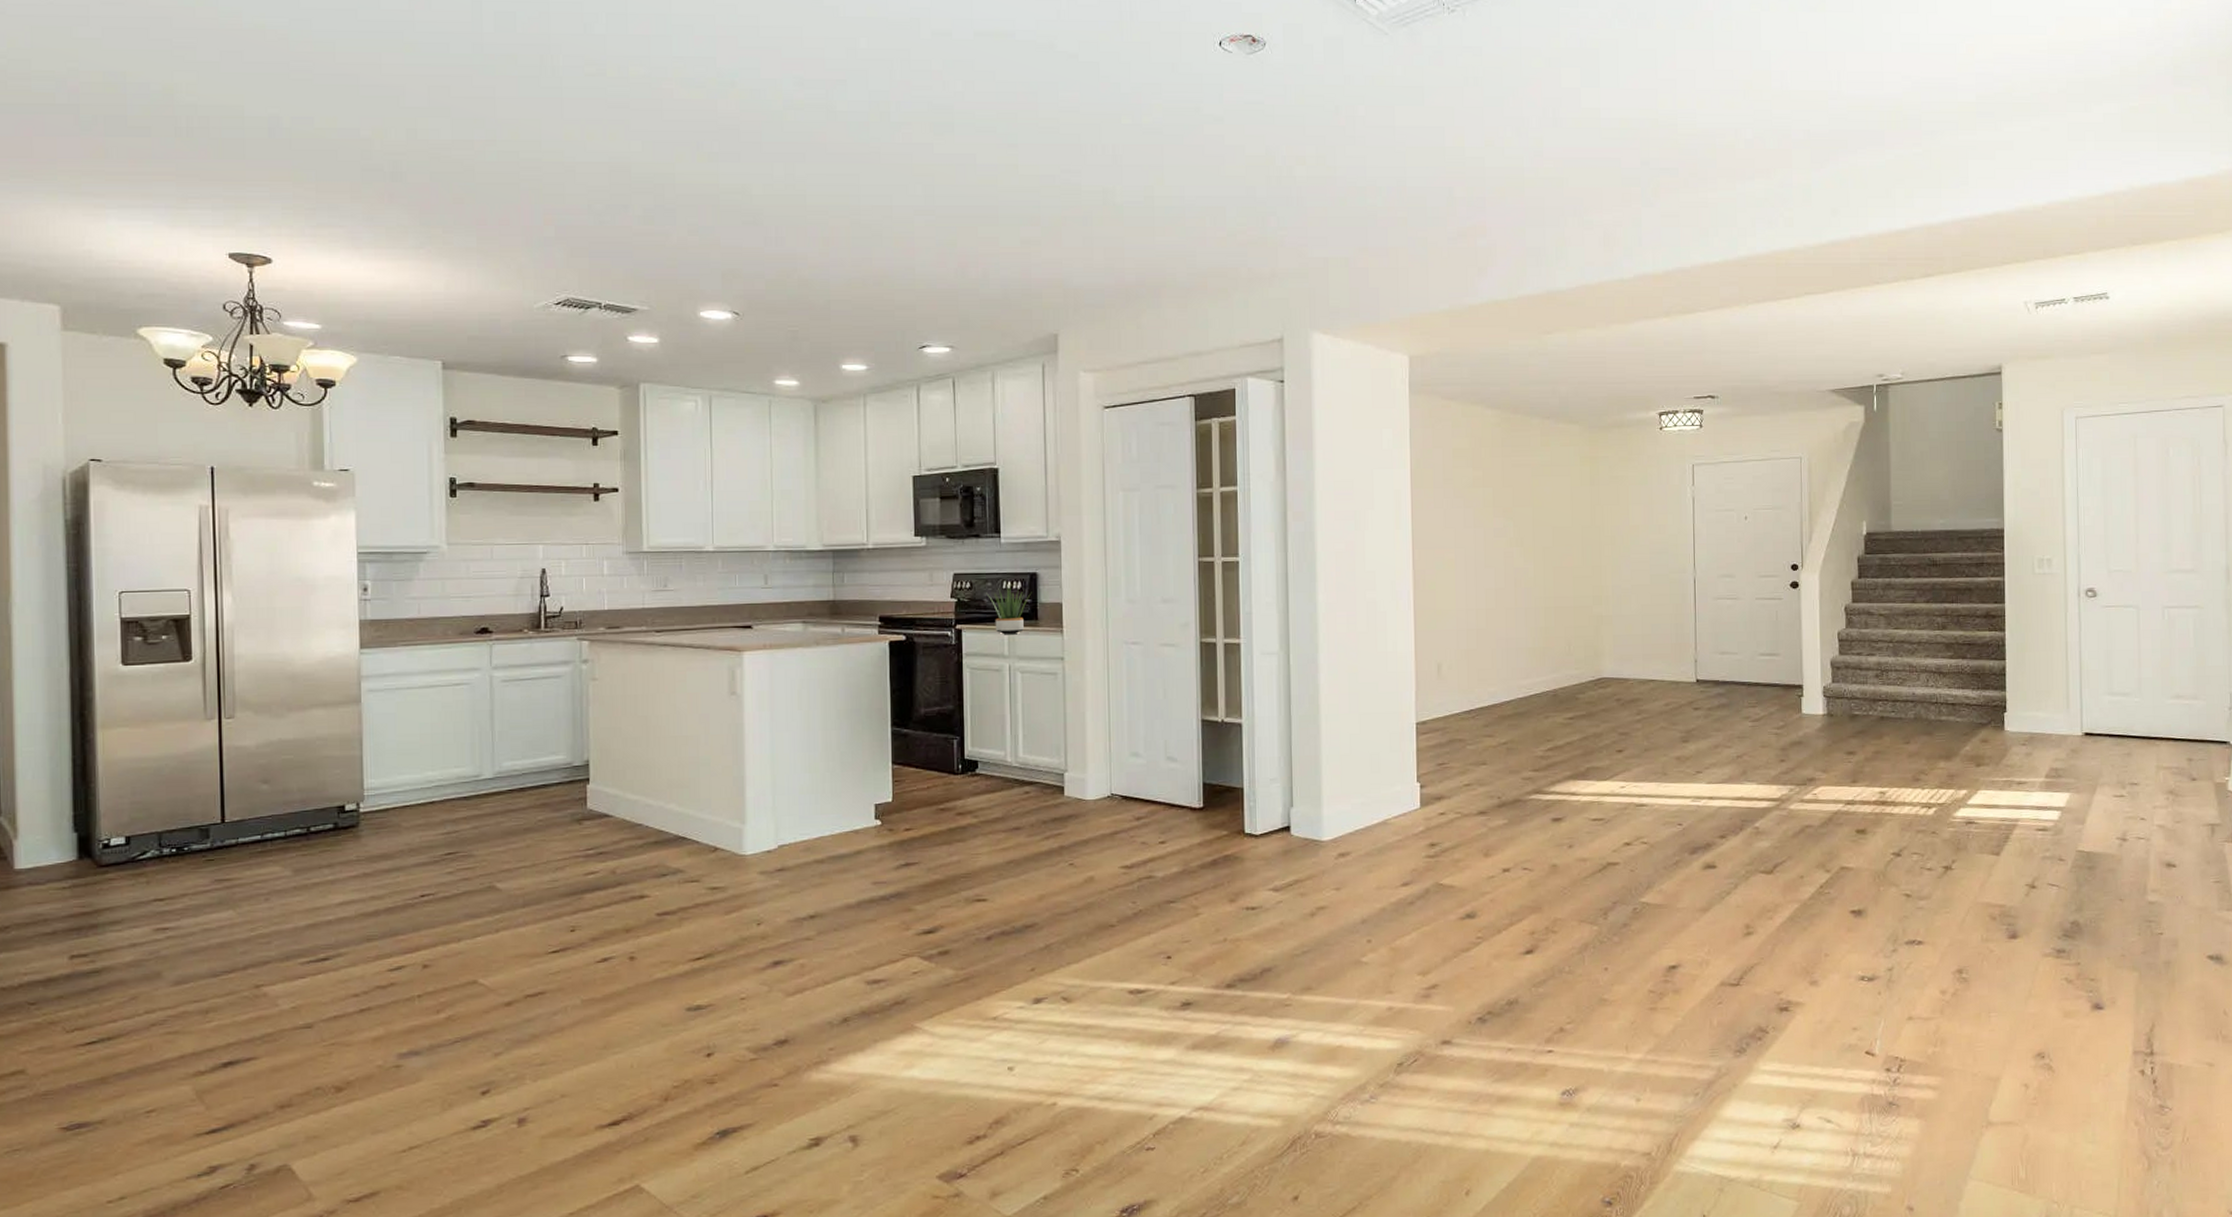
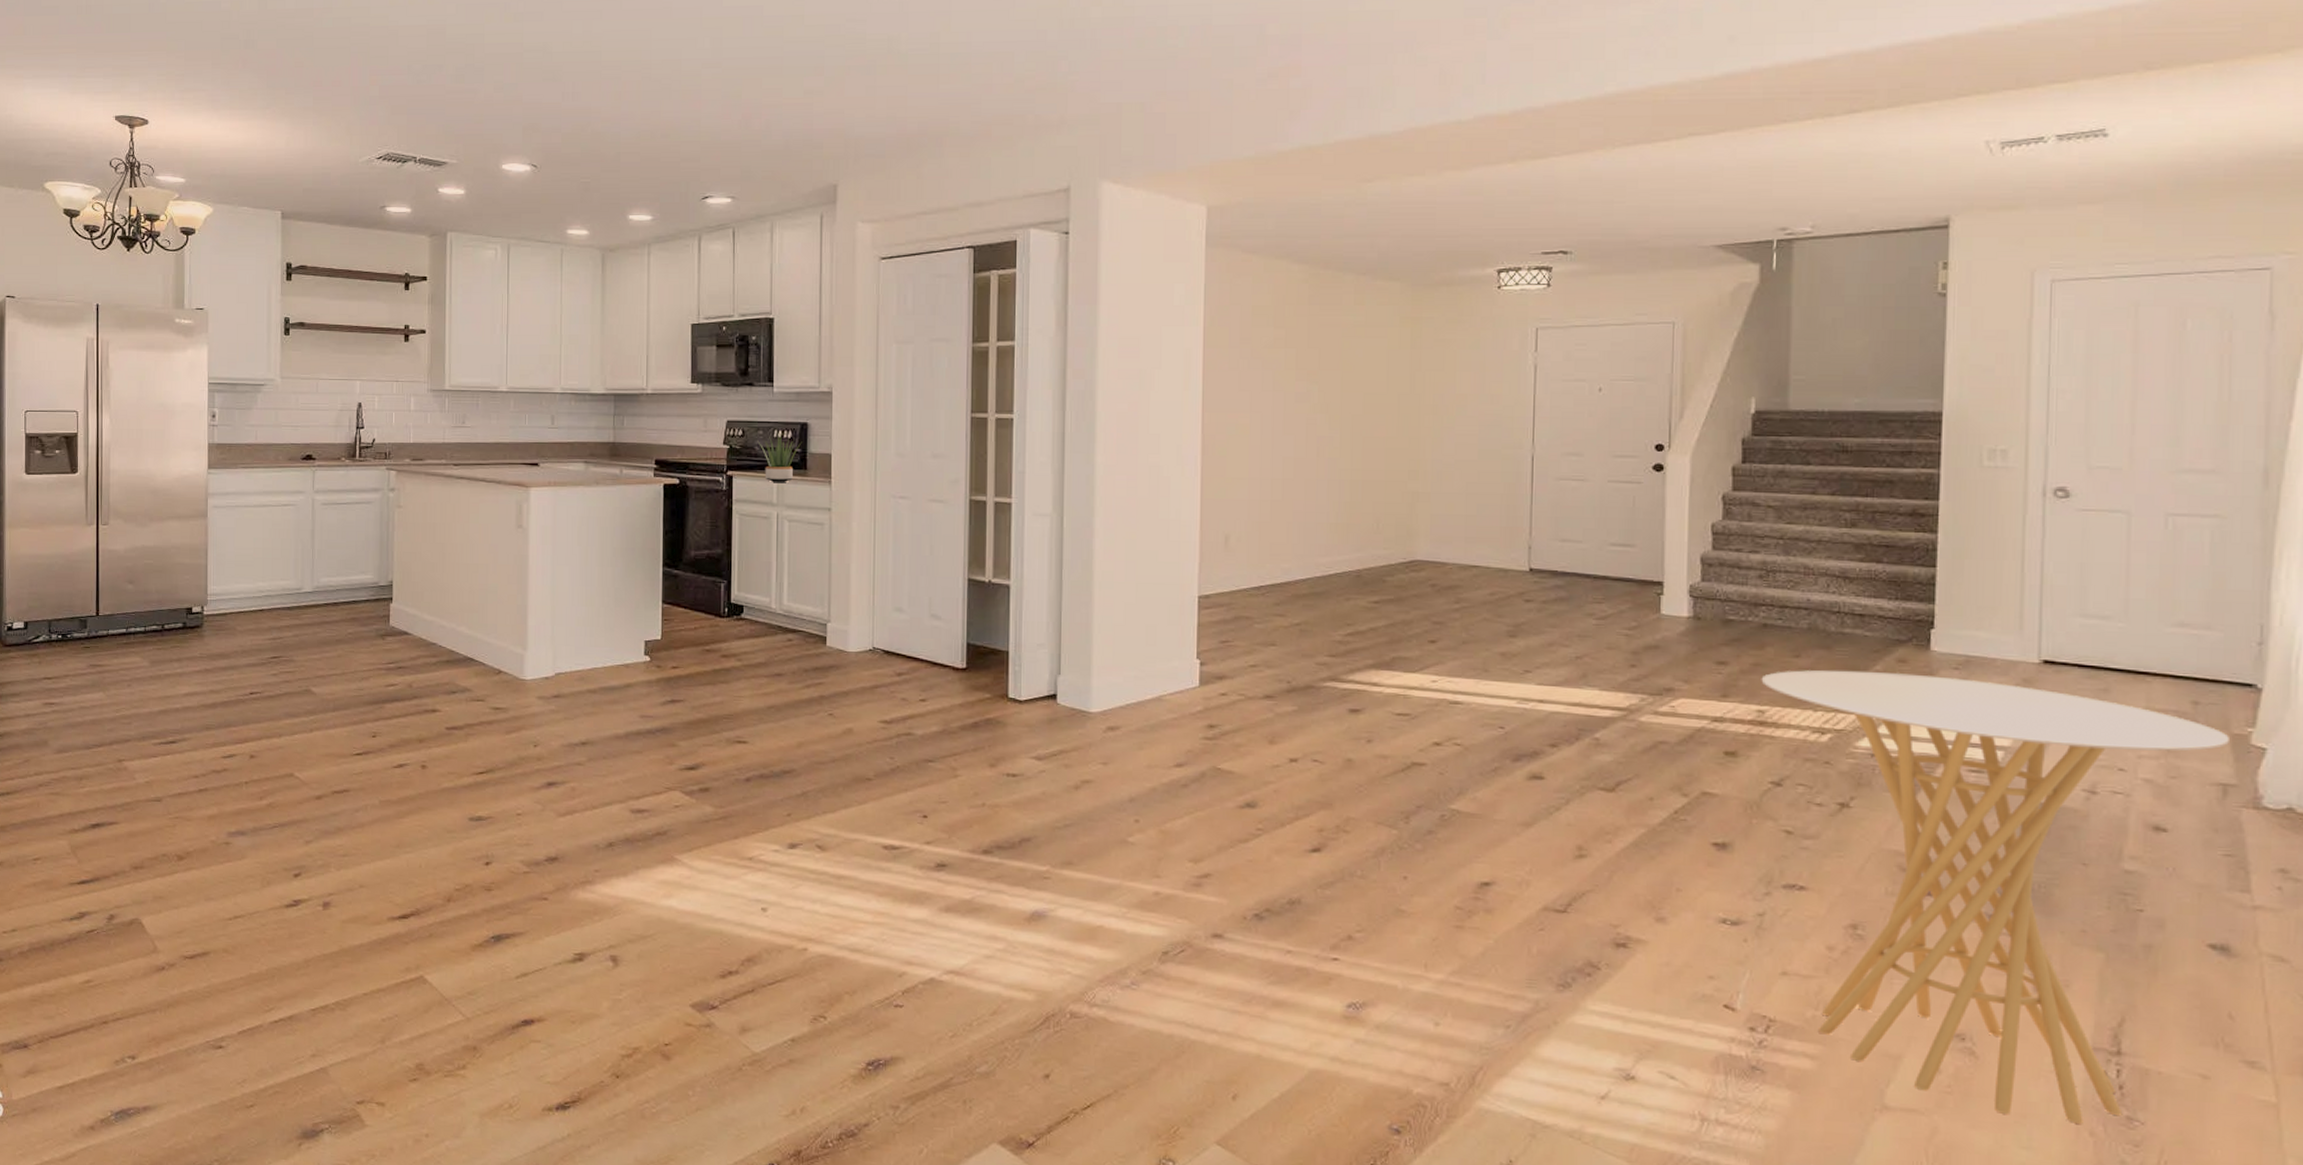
side table: none [1881,751,2214,1116] -> present [1761,670,2229,1124]

